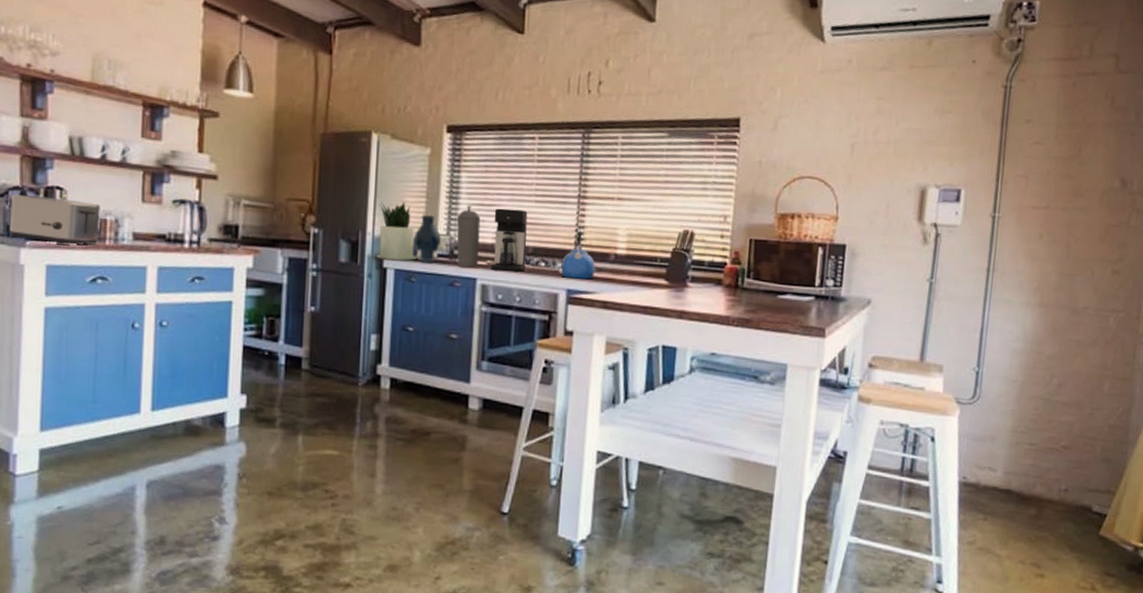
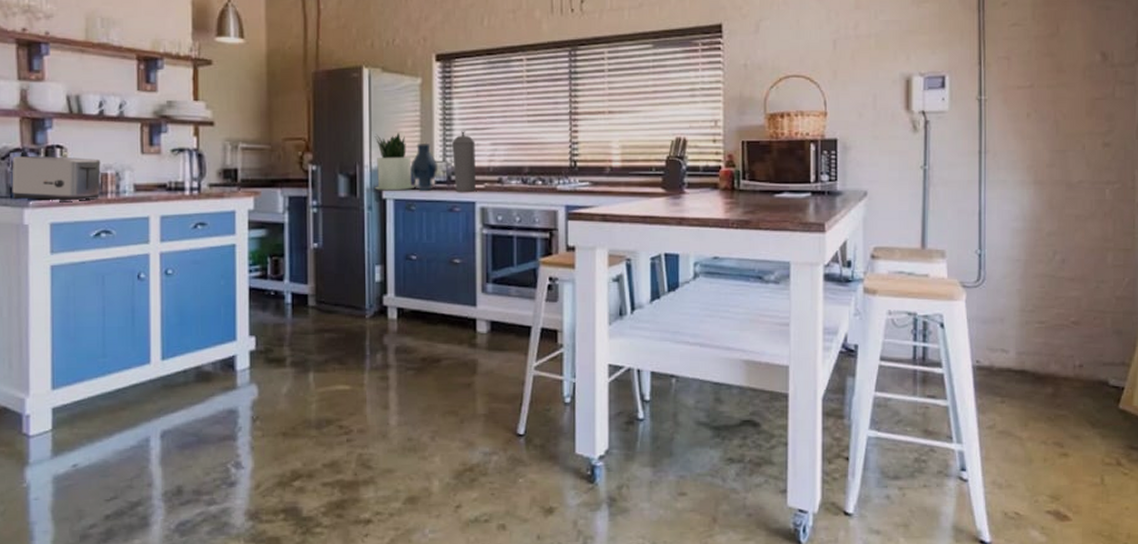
coffee maker: present [490,208,528,273] -> none [488,131,523,193]
kettle: present [561,231,596,280] -> none [558,147,592,195]

